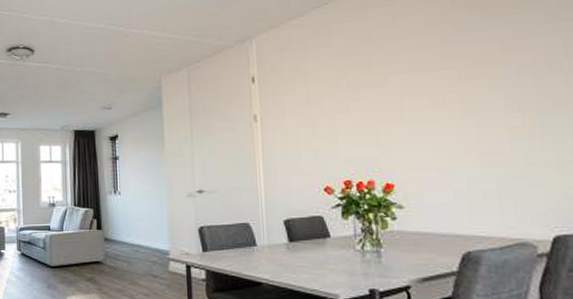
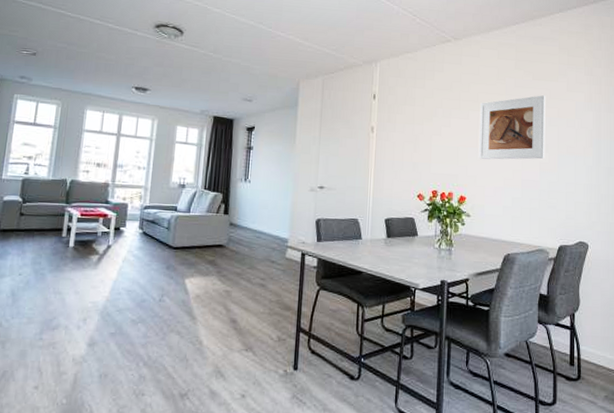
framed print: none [403,36,516,135] -> present [478,95,546,160]

